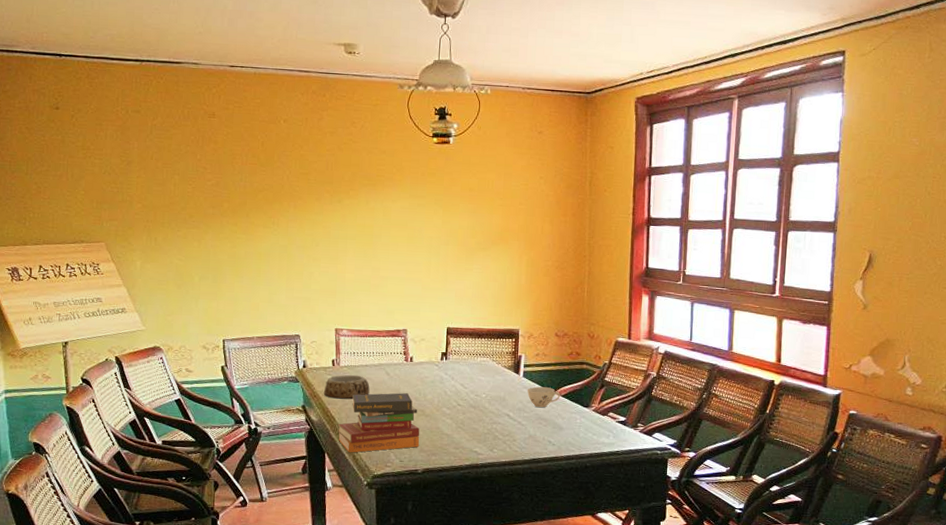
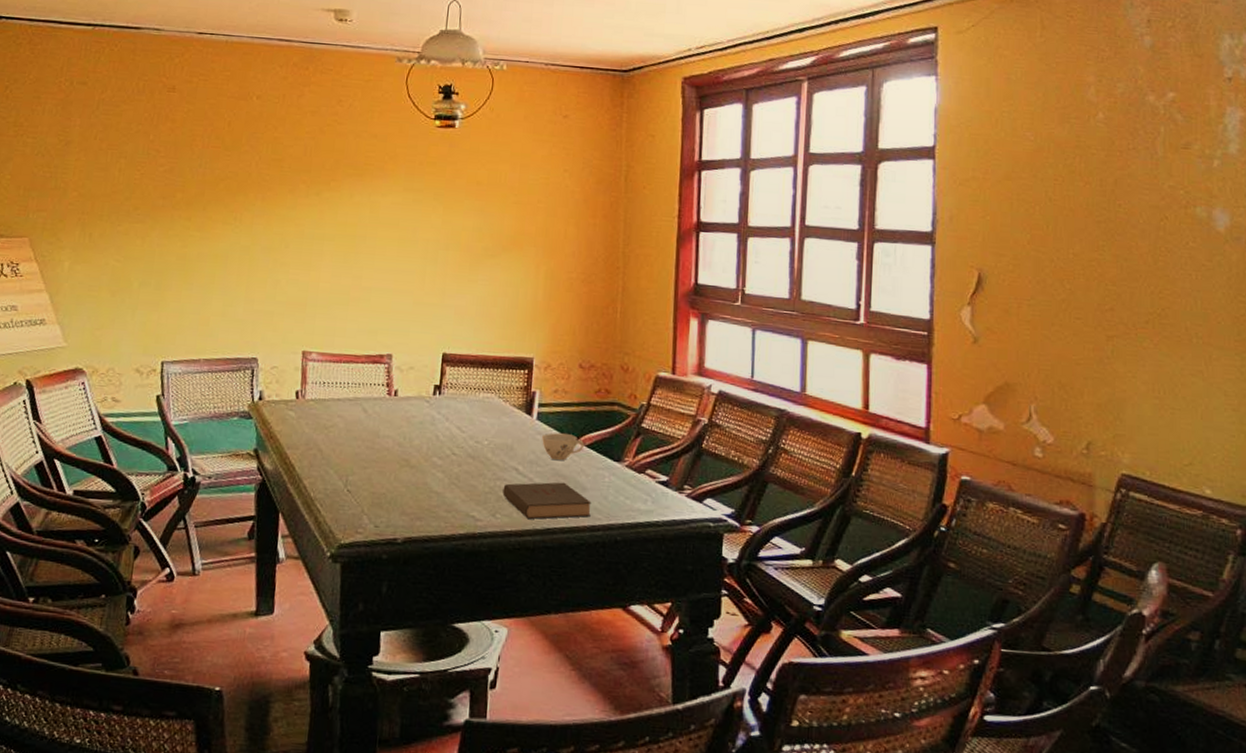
ashtray: present [323,374,370,399] -> none [282,410,342,442]
books: present [337,393,420,453] -> none [296,436,402,514]
book: none [498,424,567,453] -> present [502,482,592,520]

